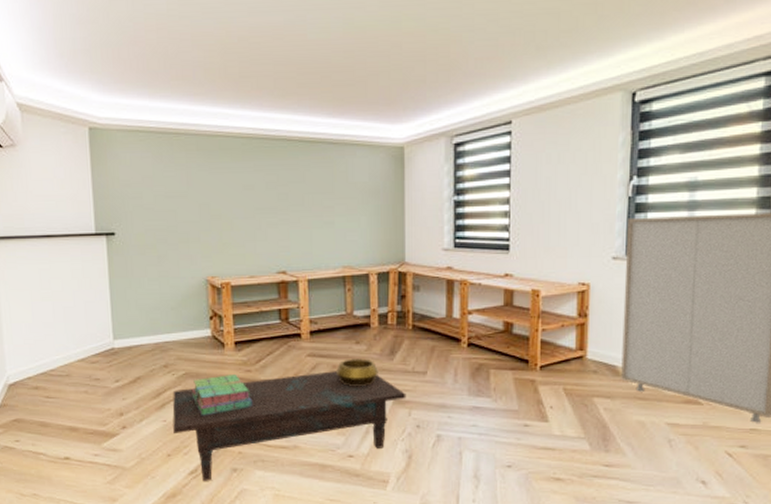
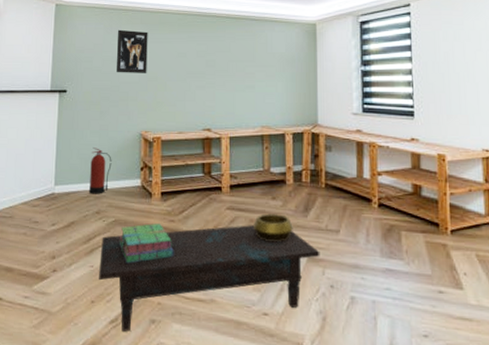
fire extinguisher: none [151,297,177,347] -> present [89,148,112,194]
wall art: none [170,158,209,211] -> present [117,29,148,73]

